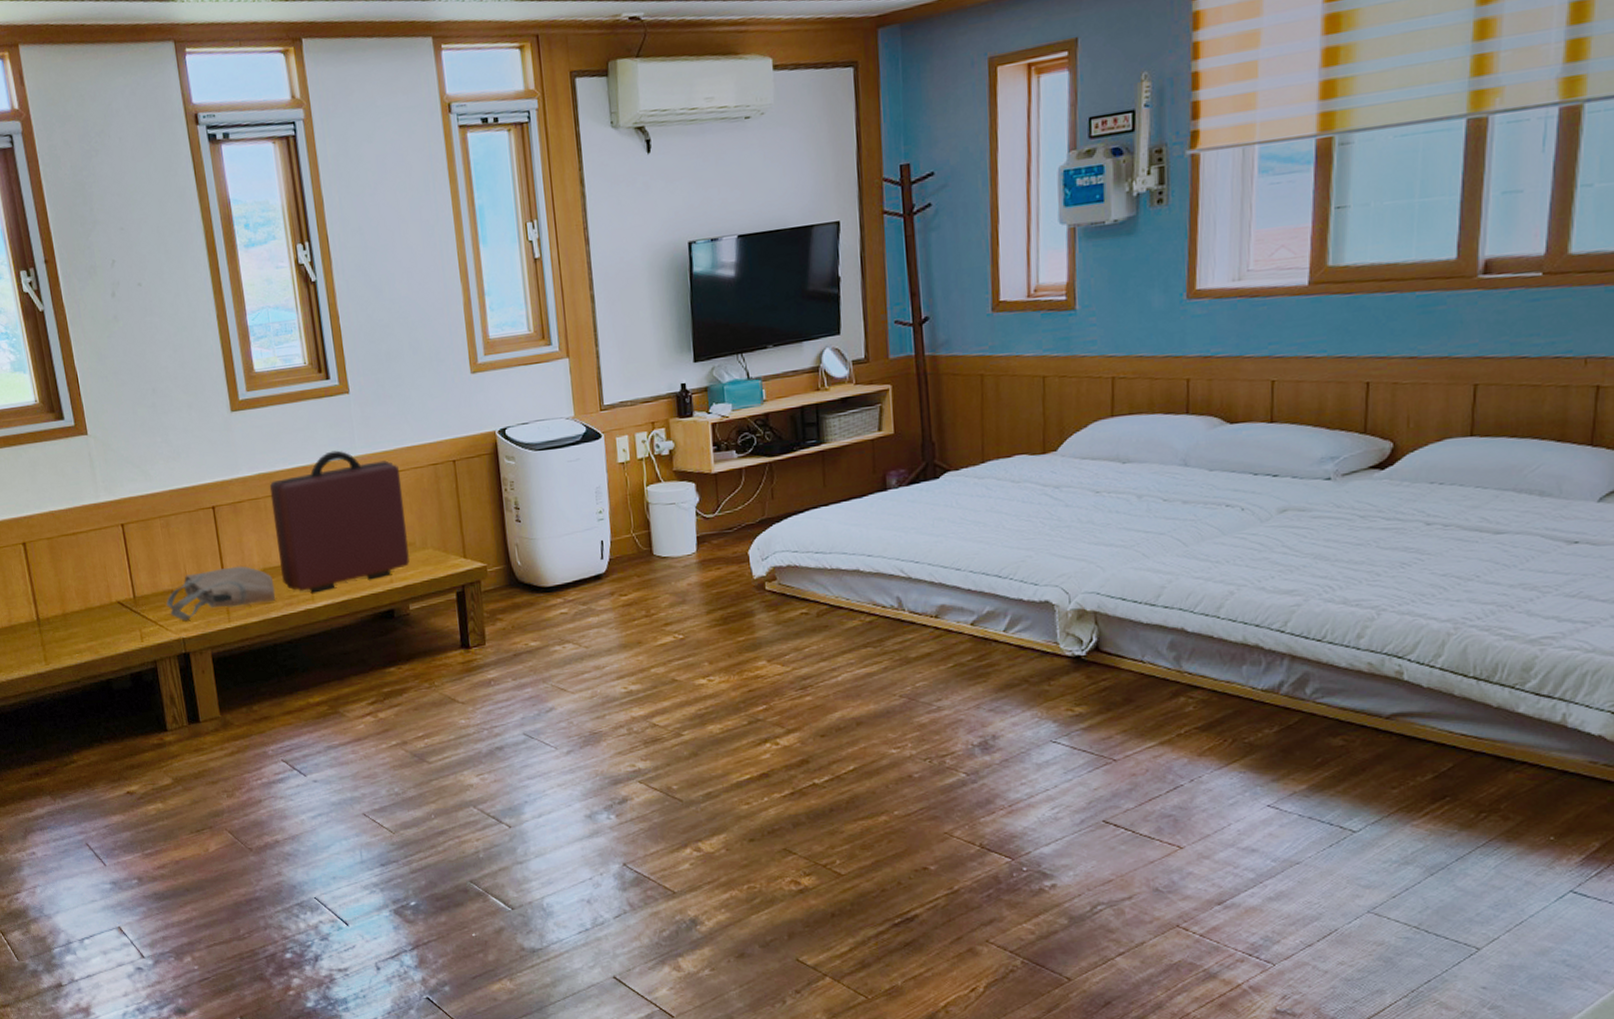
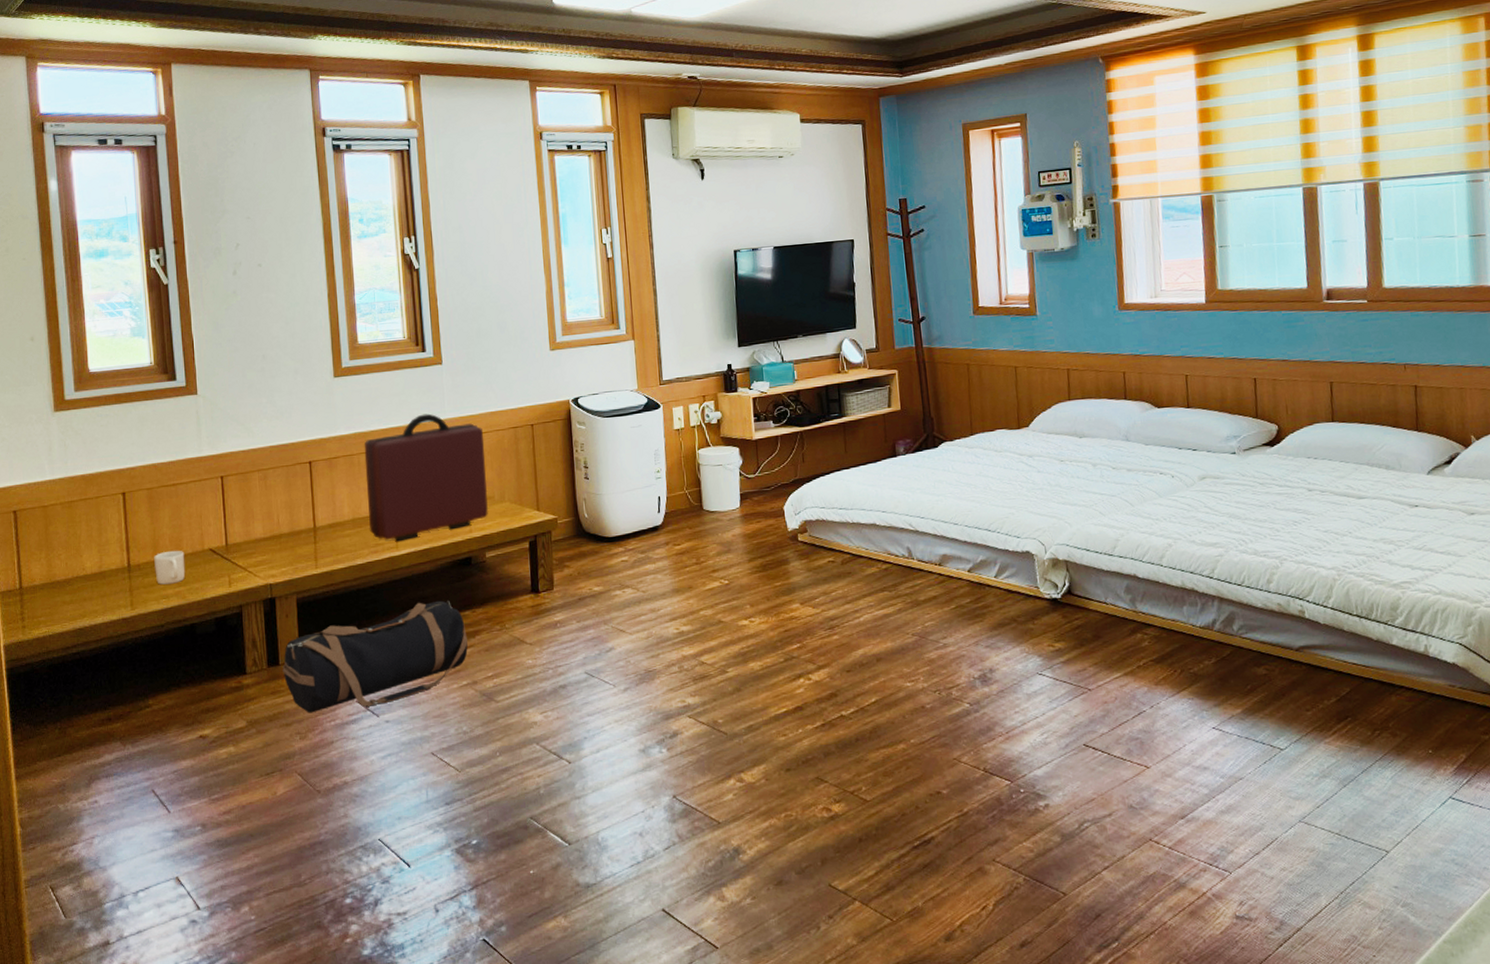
mug: none [61,603,96,639] -> present [153,550,186,585]
tote bag: present [166,566,275,621] -> none [257,516,362,567]
duffel bag: none [203,656,396,772] -> present [282,600,468,713]

